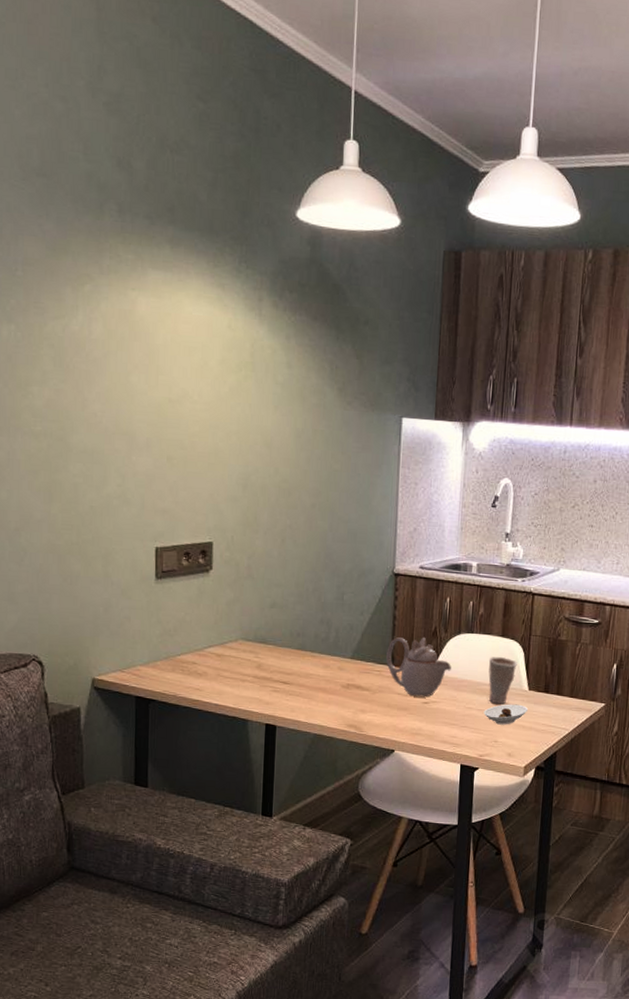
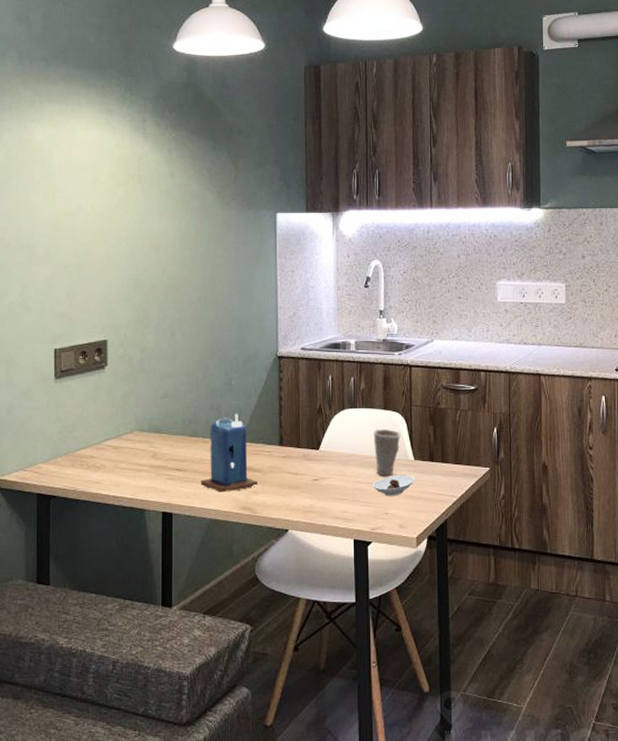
candle: none [306,629,366,709] -> present [200,413,257,493]
teapot: present [386,636,451,698] -> none [275,415,338,475]

